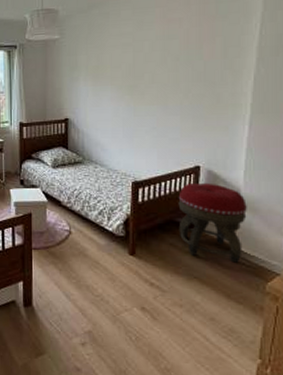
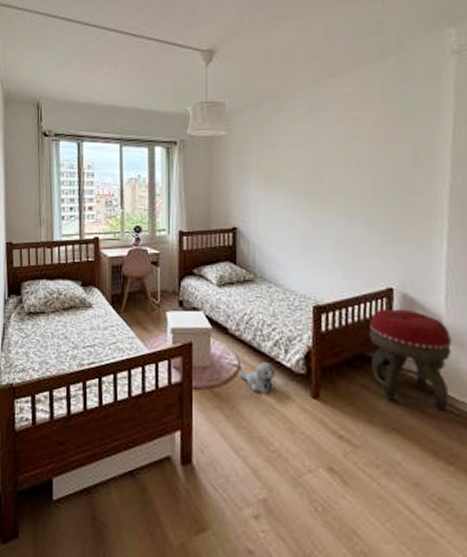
plush toy: none [69,228,99,252] -> present [238,362,275,394]

